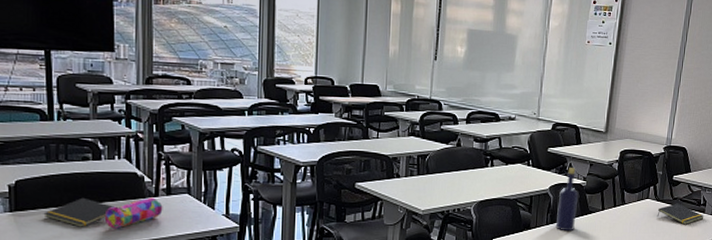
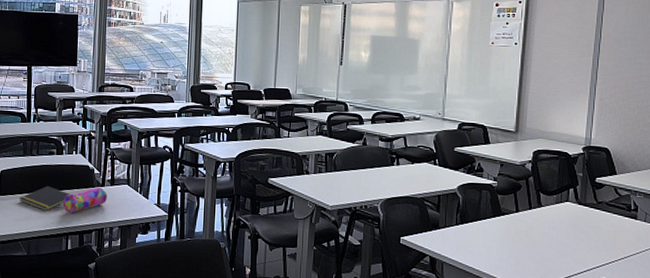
bottle: present [555,168,579,231] -> none [466,167,490,233]
notepad: present [657,203,704,225] -> none [579,207,637,232]

